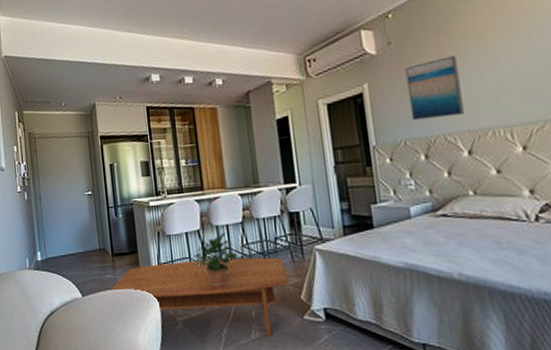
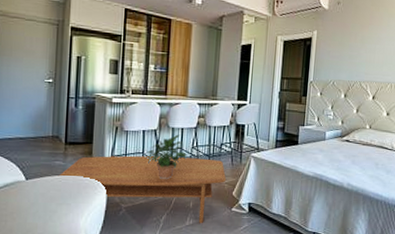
wall art: present [405,55,465,121] -> none [342,23,380,69]

